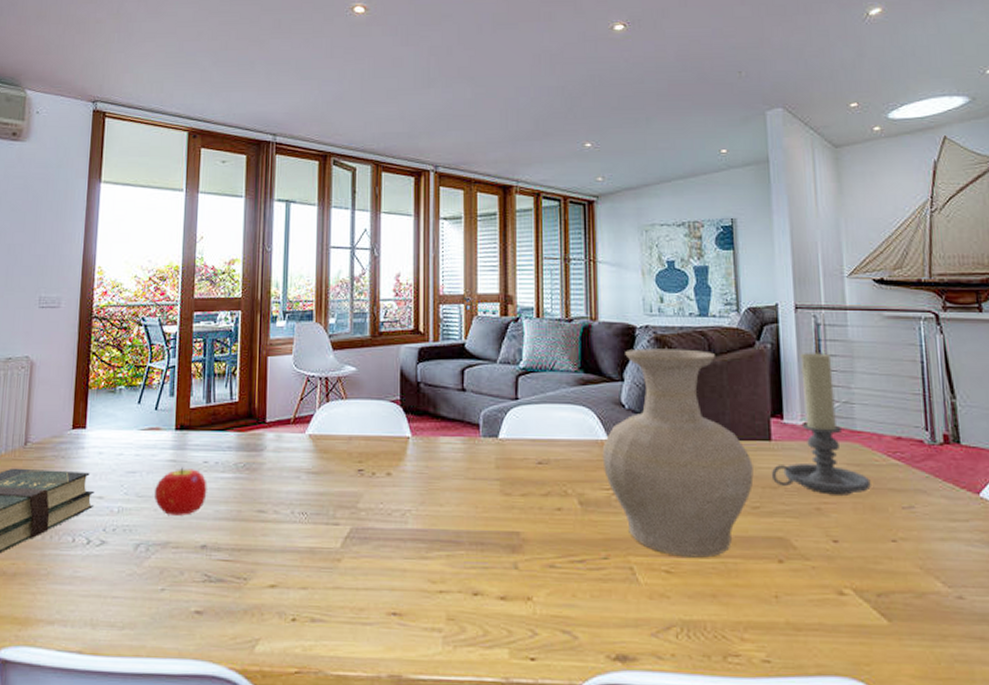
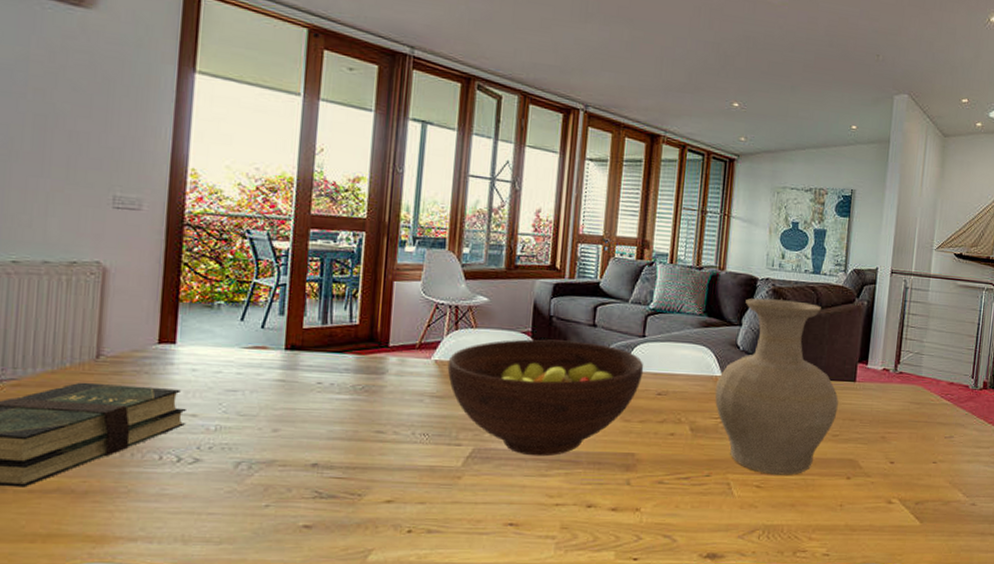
fruit: present [155,467,207,516] -> none [259,387,321,435]
fruit bowl: none [321,407,520,536] -> present [447,339,644,457]
candle holder: present [771,351,871,495] -> none [851,310,926,427]

